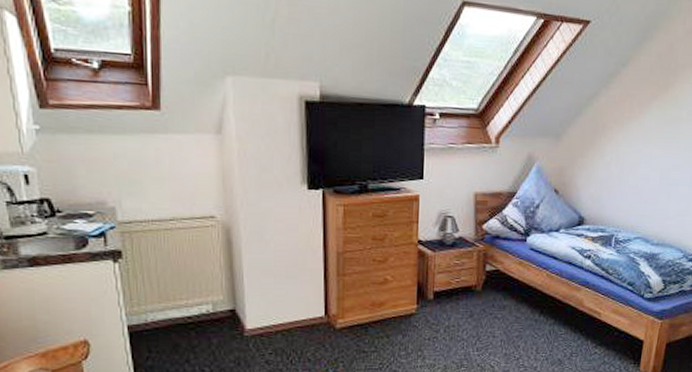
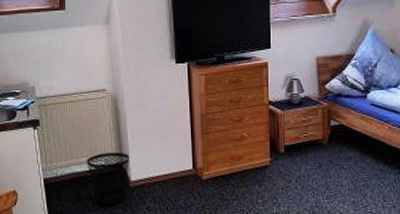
wastebasket: none [188,295,245,358] -> present [87,153,130,205]

